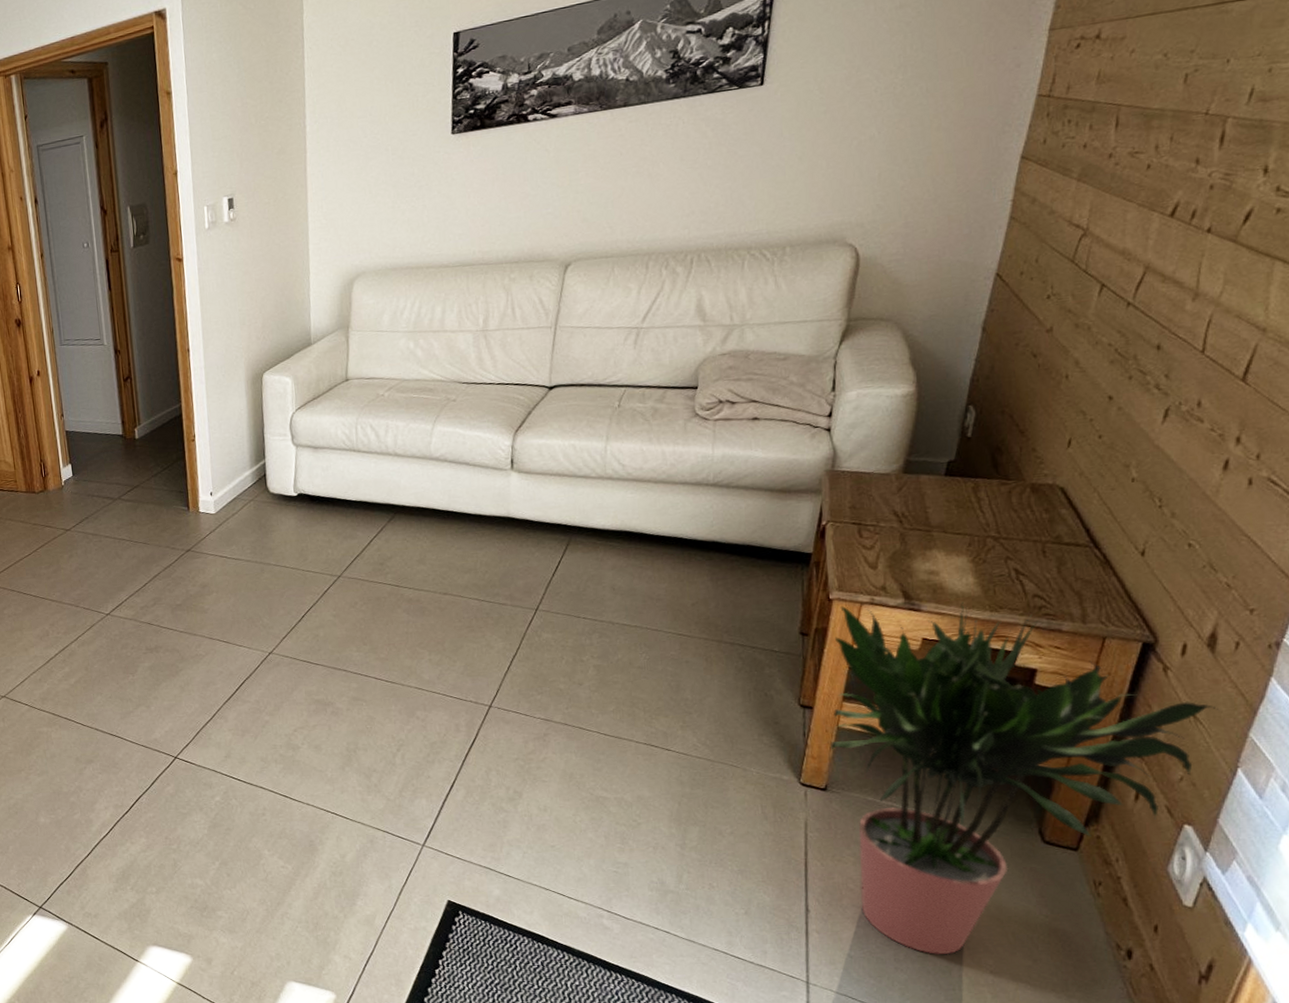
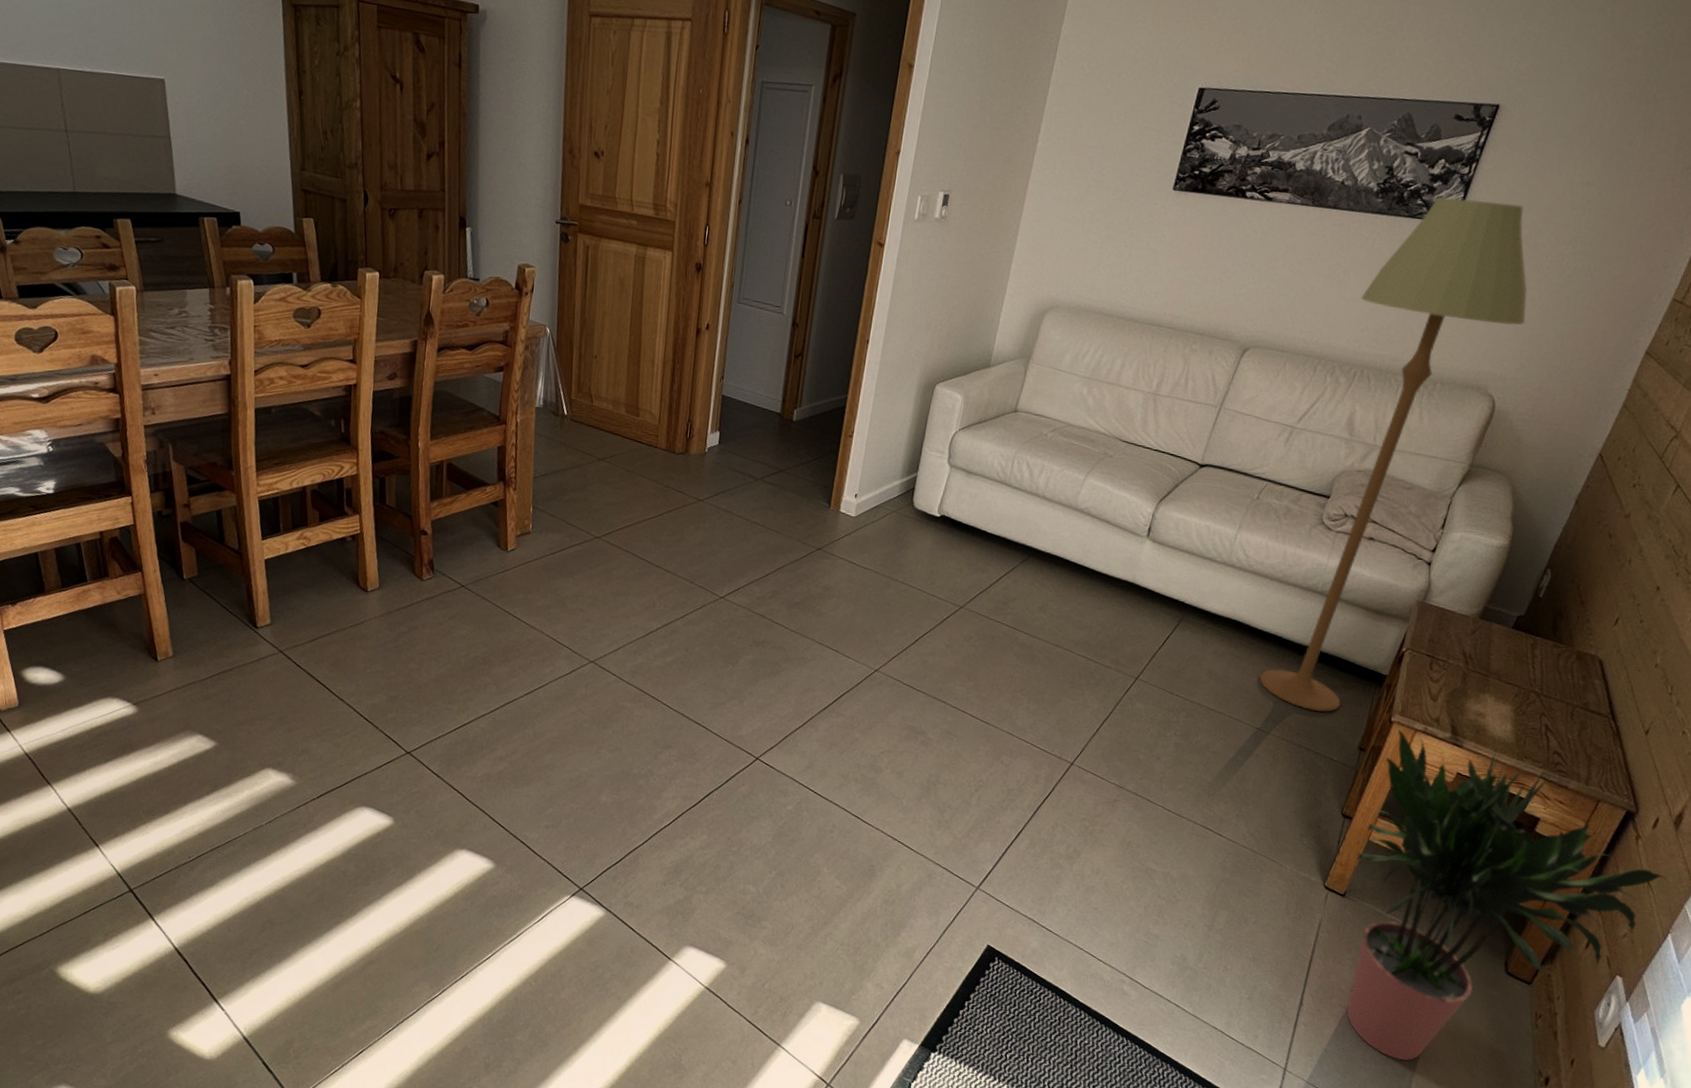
floor lamp: none [669,48,870,606] -> present [1259,197,1527,712]

